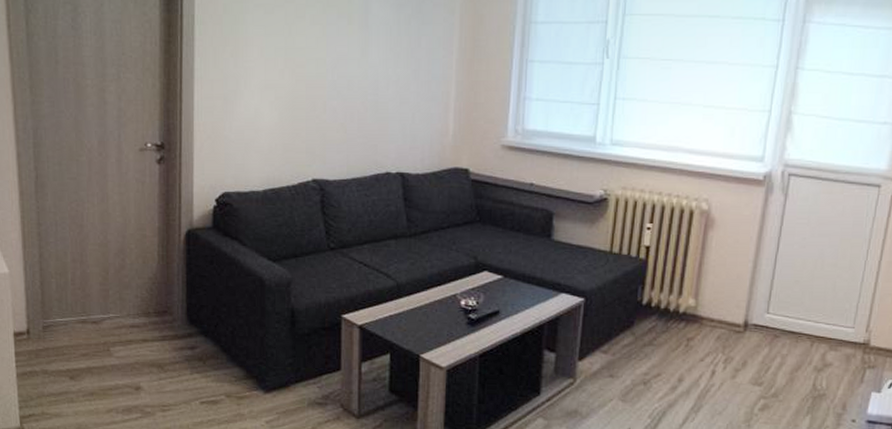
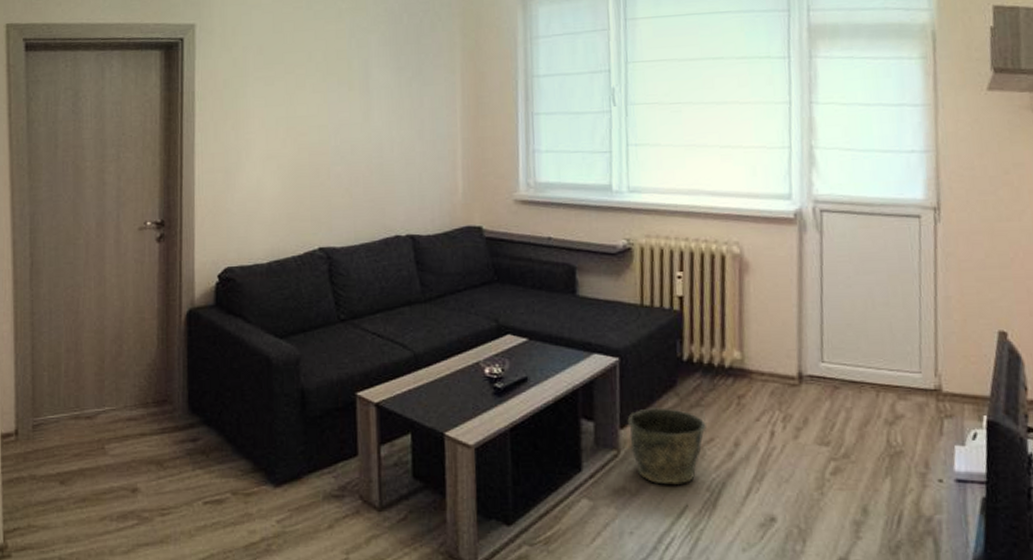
bucket: none [585,344,655,411] -> present [627,408,706,485]

